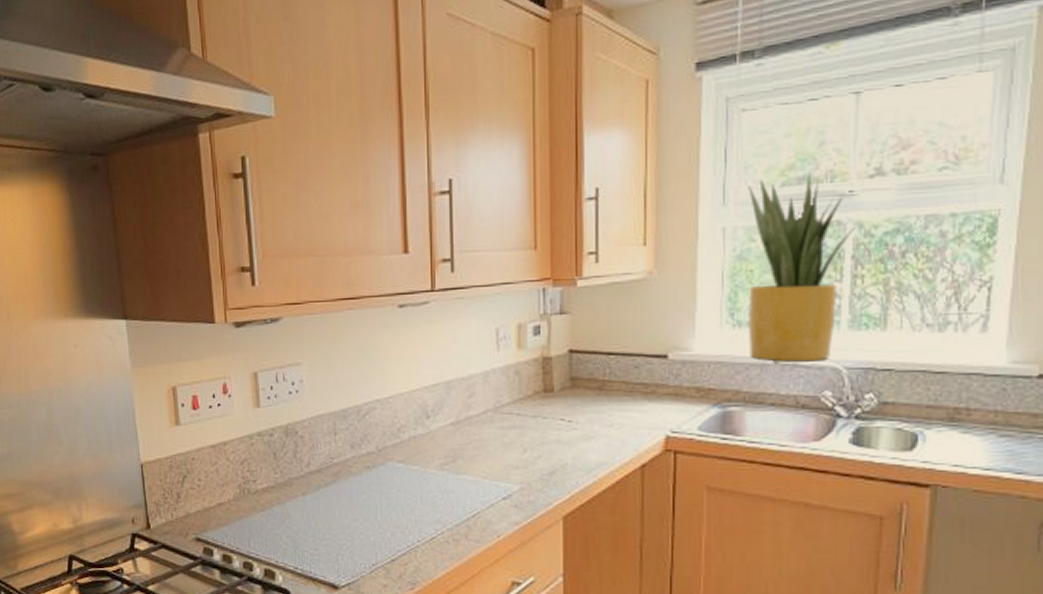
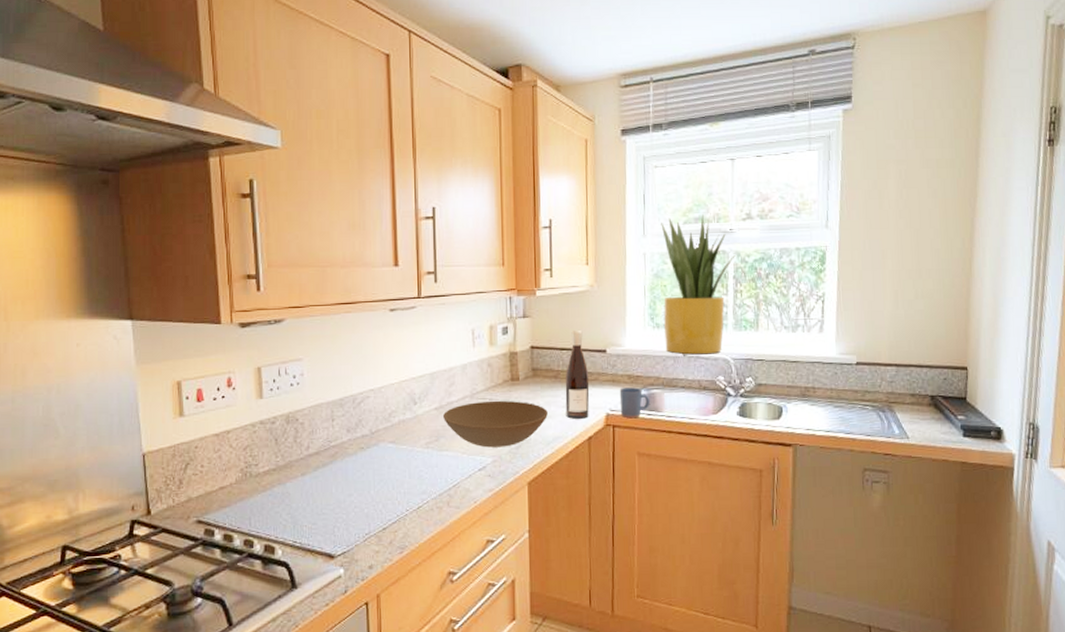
bowl: none [461,416,589,473] -> present [443,400,548,448]
bottle: none [612,329,644,441] -> present [565,329,590,419]
mug: none [684,403,725,442] -> present [619,387,649,417]

